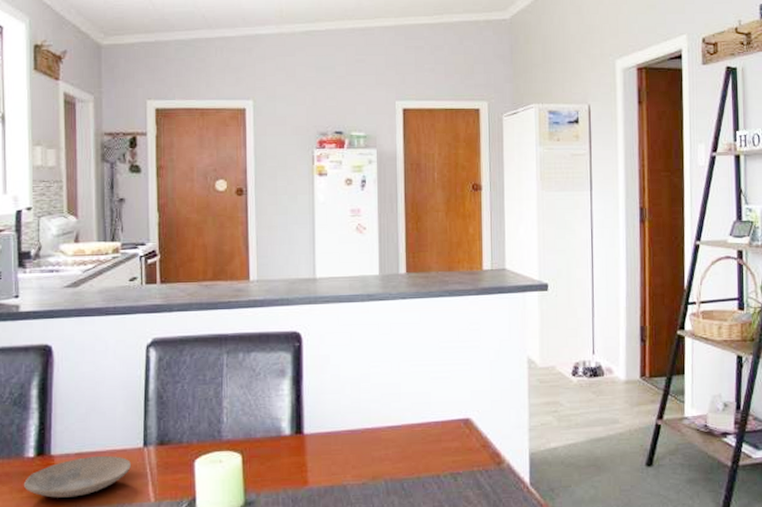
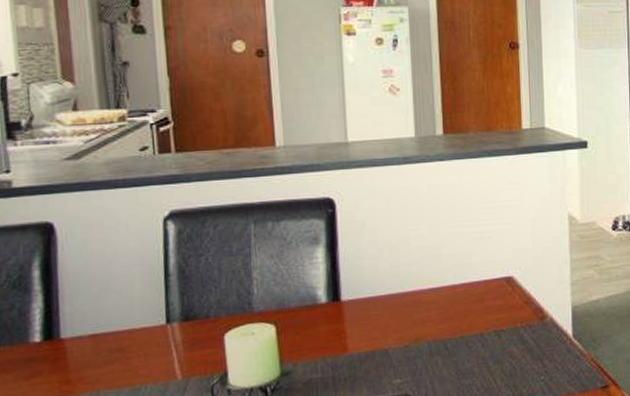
plate: present [23,455,131,498] -> none [30,335,153,383]

